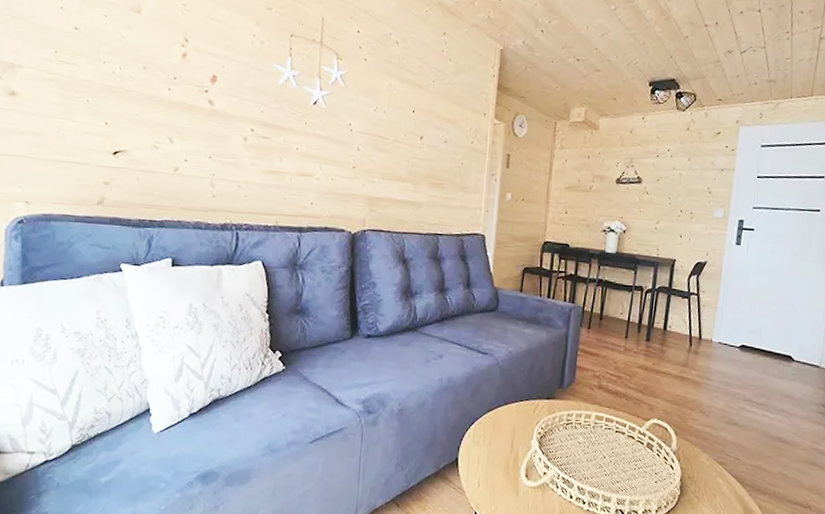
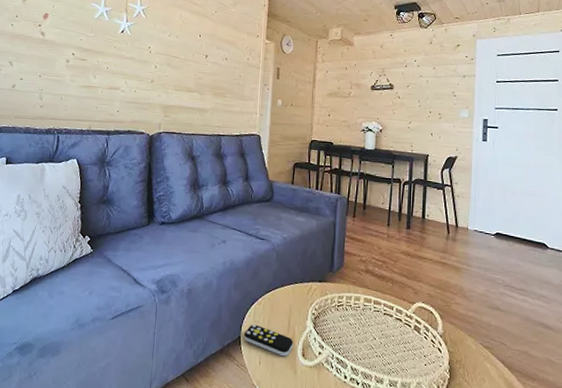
remote control: none [461,445,516,478] -> present [243,324,293,357]

